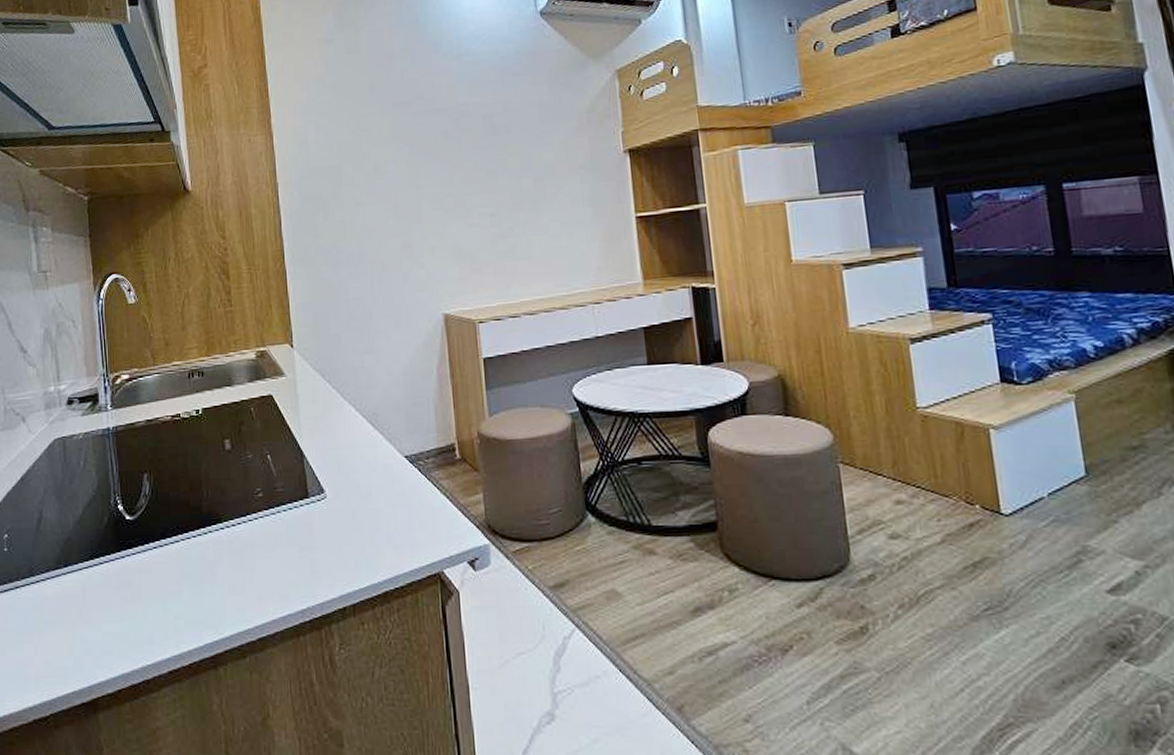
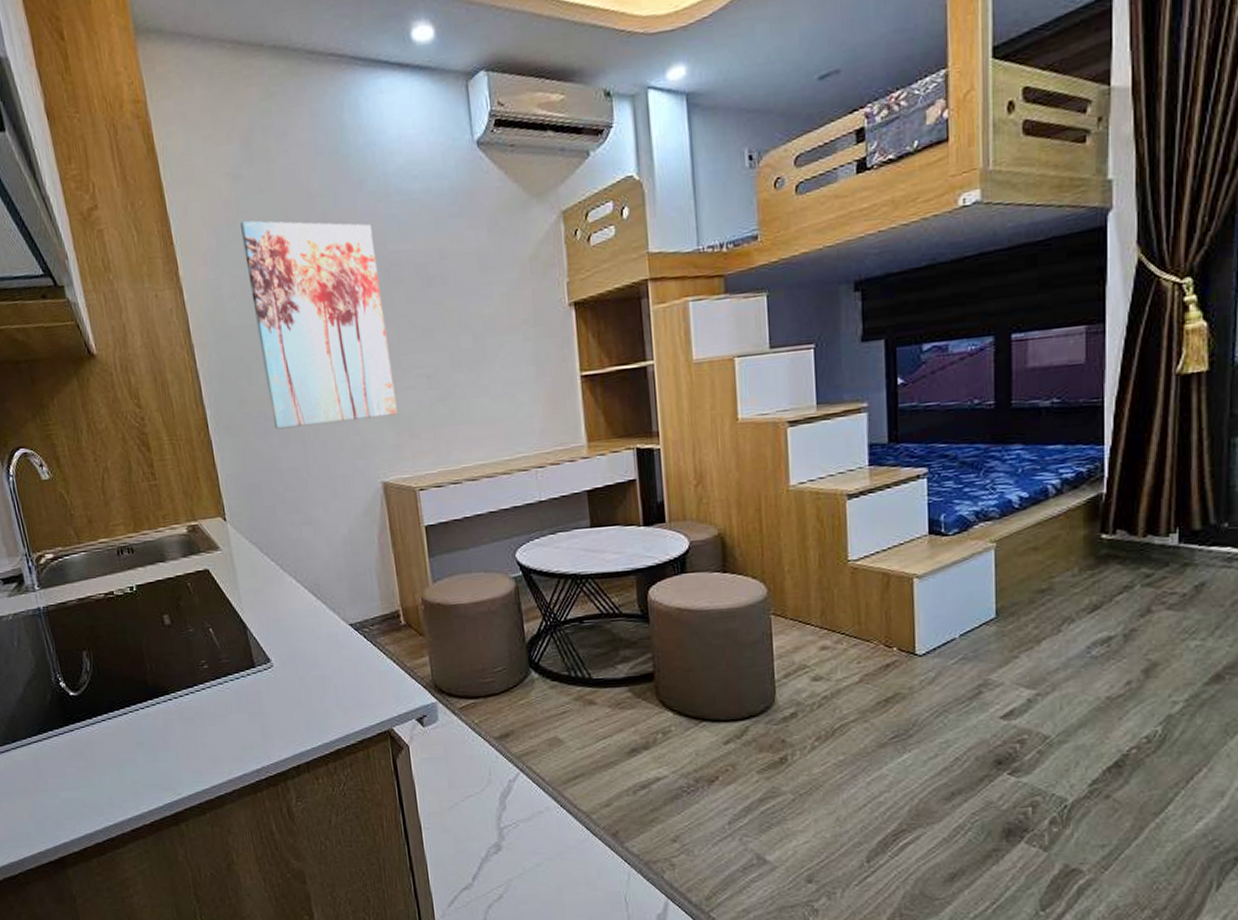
wall art: none [327,77,460,262] -> present [239,220,397,430]

